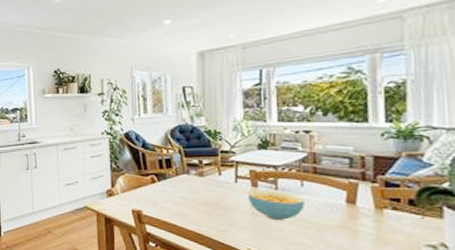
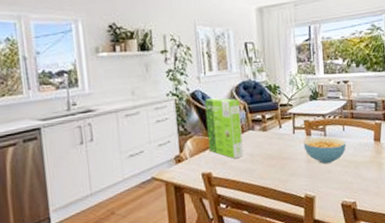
cake mix box: none [138,139,177,200] -> present [205,98,244,158]

